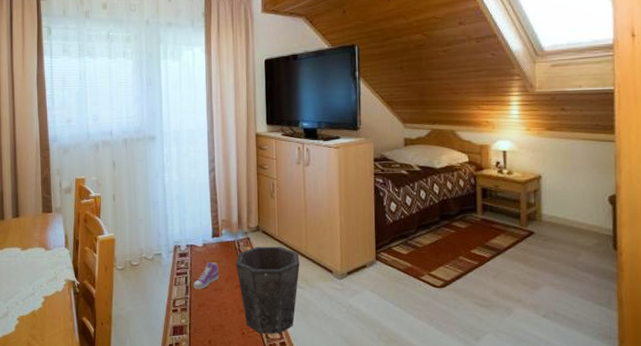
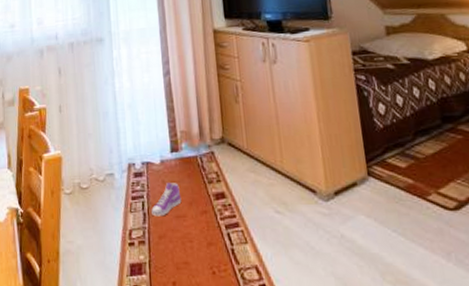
waste bin: present [236,246,300,334] -> none [199,161,276,274]

